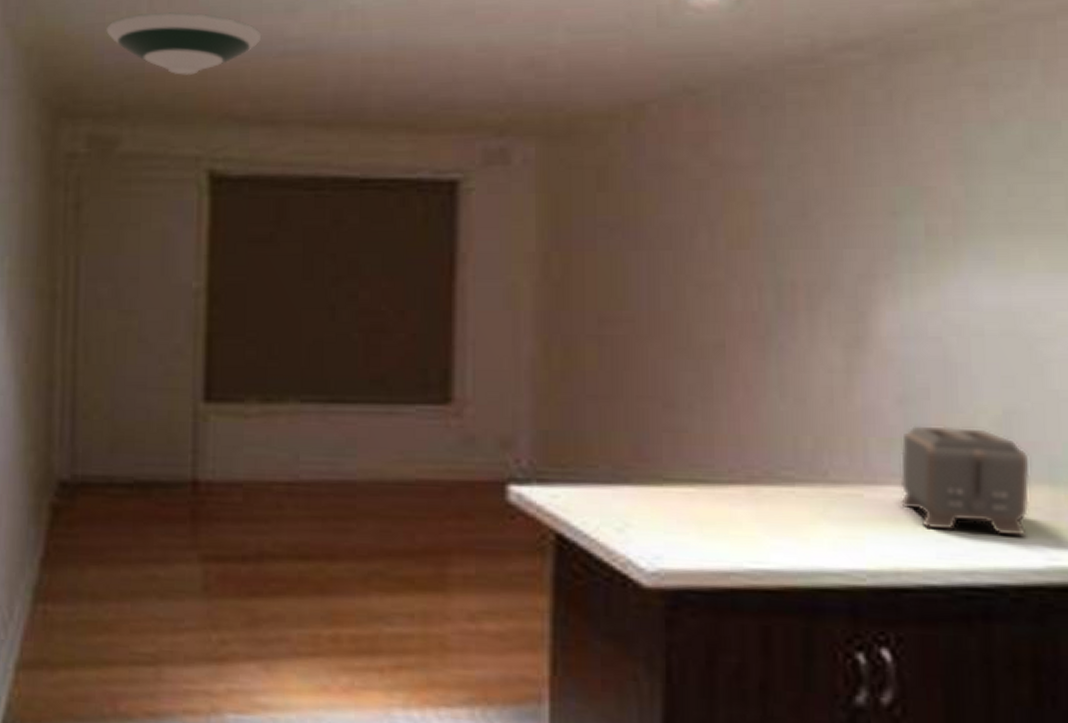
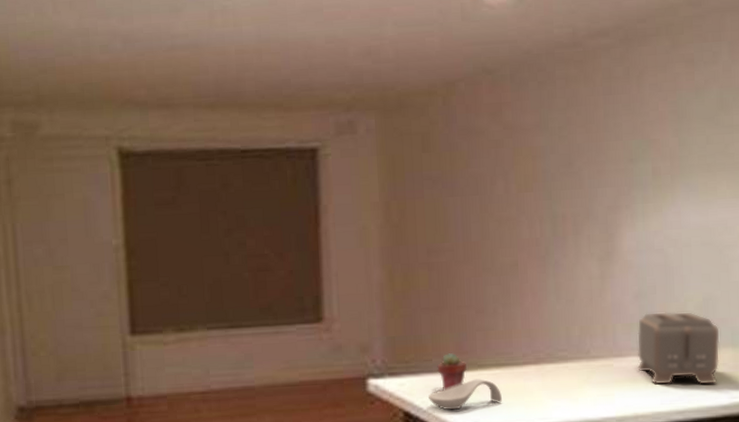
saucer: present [105,11,262,75] -> none [17,13,152,68]
spoon rest: none [591,497,698,537] -> present [428,379,503,410]
potted succulent: none [605,459,647,510] -> present [437,353,467,391]

